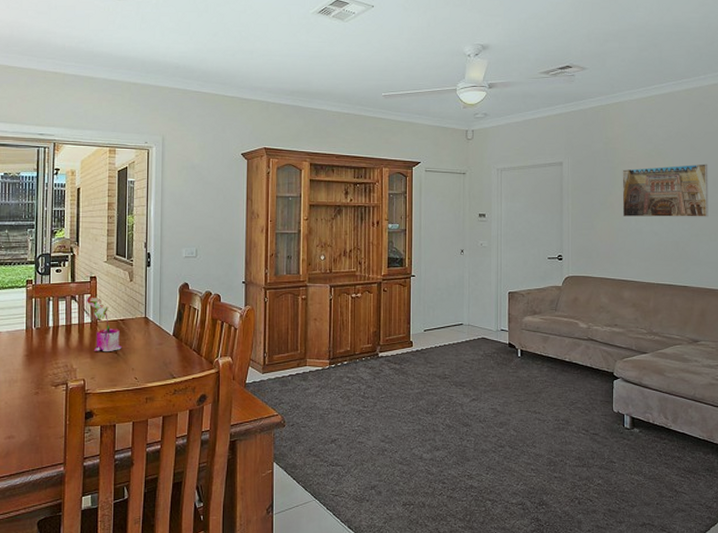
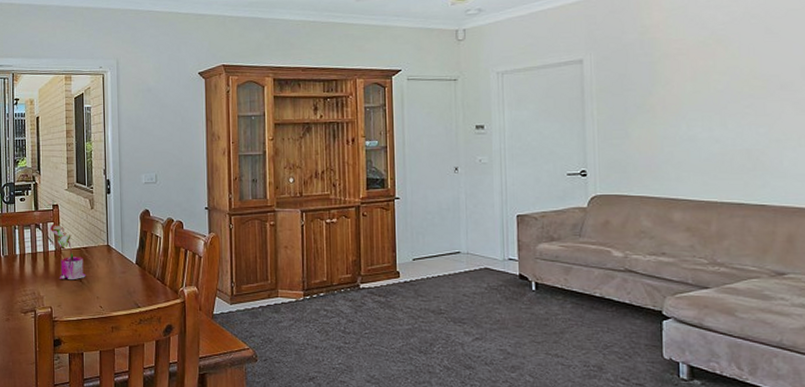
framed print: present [622,164,709,217] -> none [666,49,795,122]

